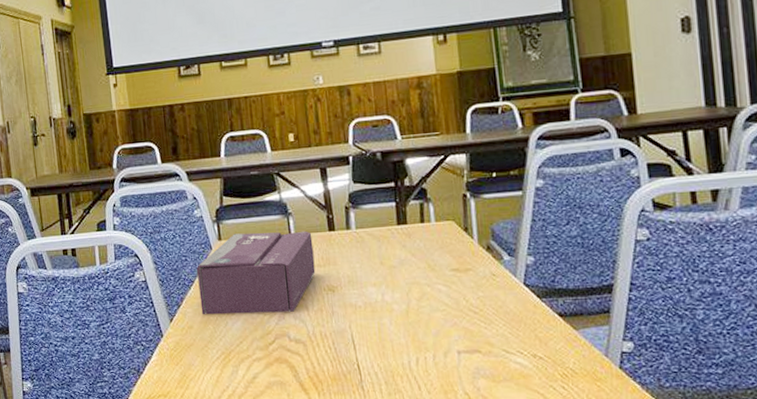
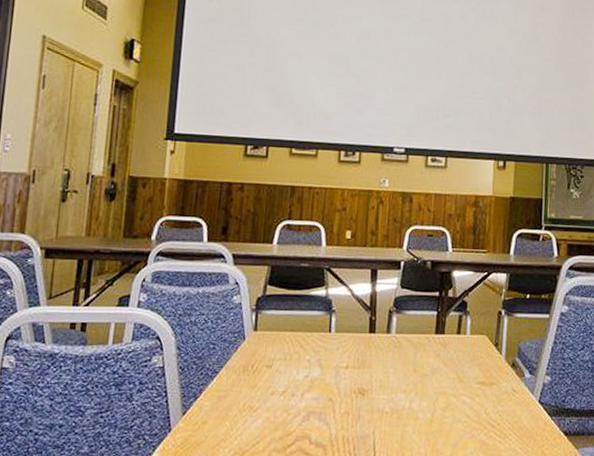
tissue box: present [197,231,316,315] -> none [220,325,352,413]

